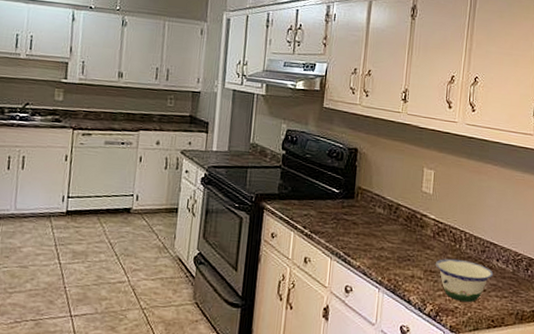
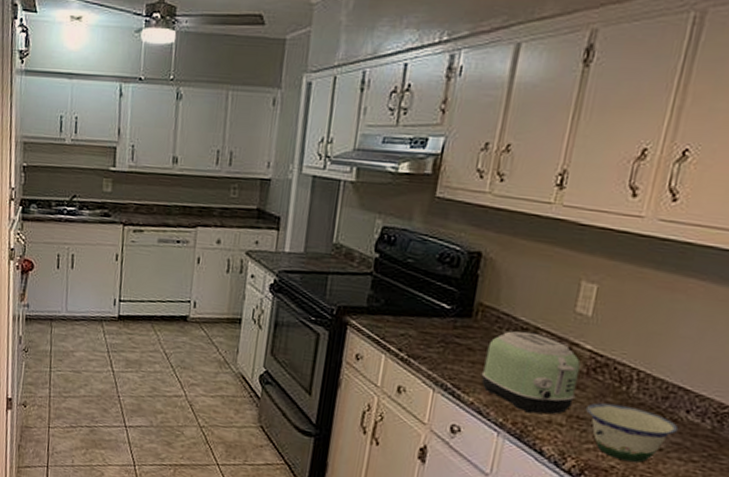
toaster: none [364,207,429,271] -> present [481,331,581,415]

